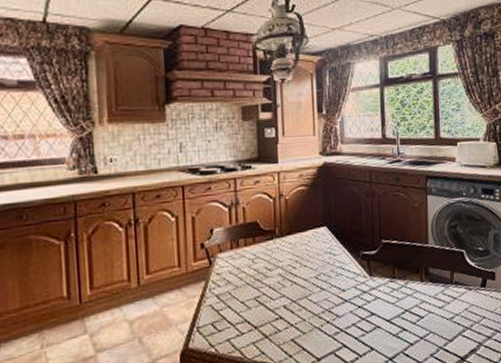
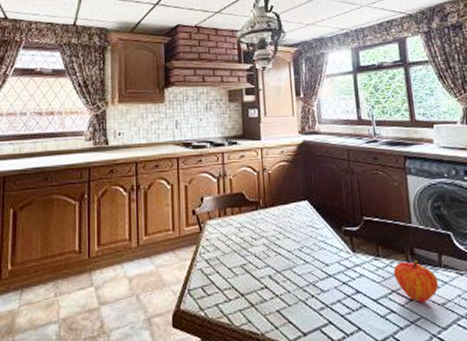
fruit: none [408,280,449,320] -> present [394,261,439,304]

